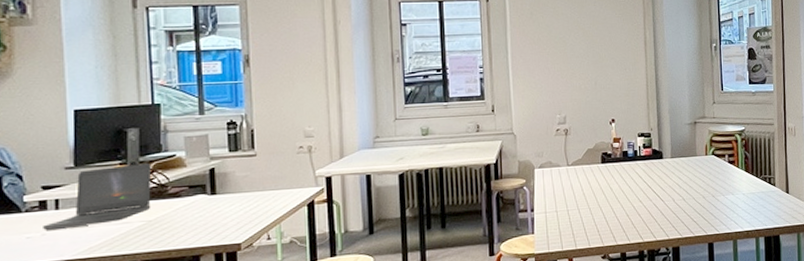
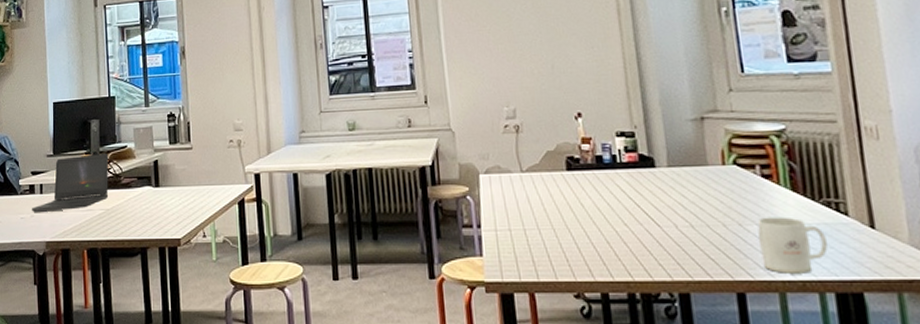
mug: none [724,189,762,227] -> present [757,217,828,274]

